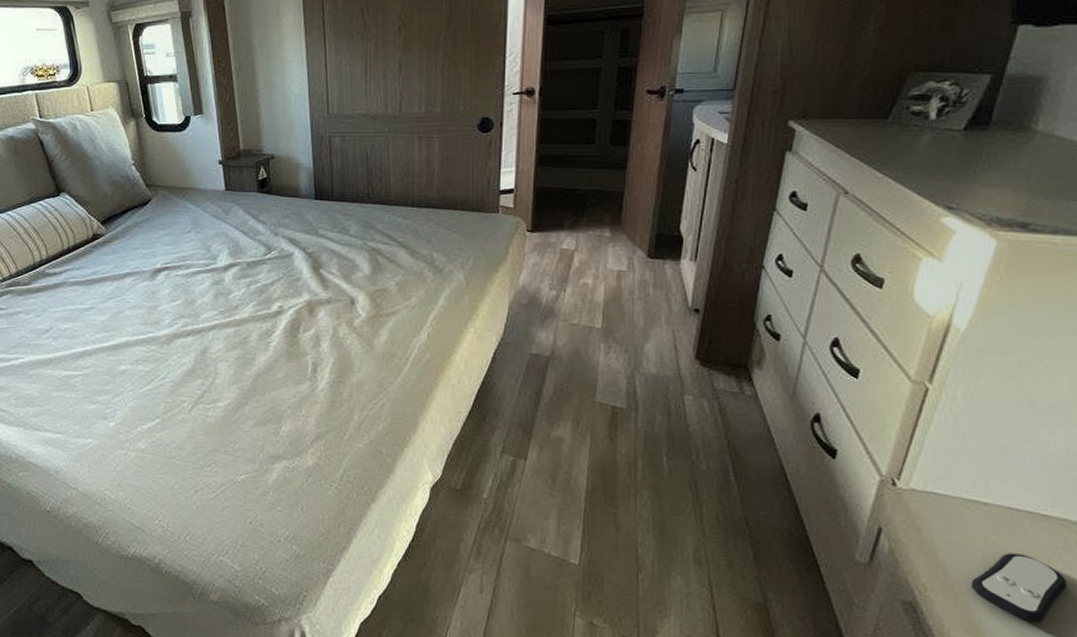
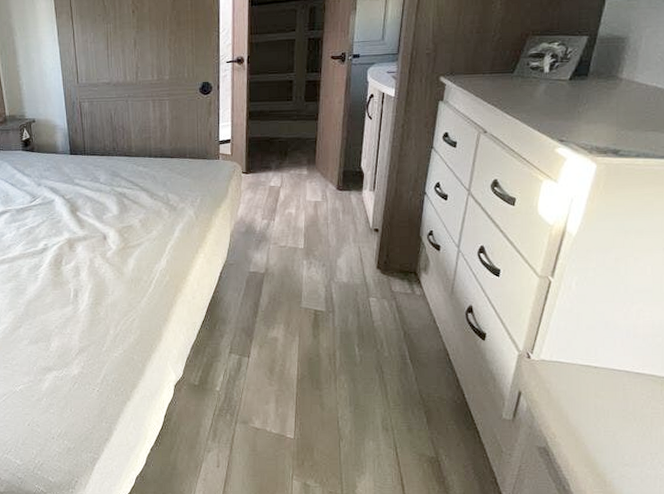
remote control: present [970,553,1067,624] -> none [587,404,655,456]

